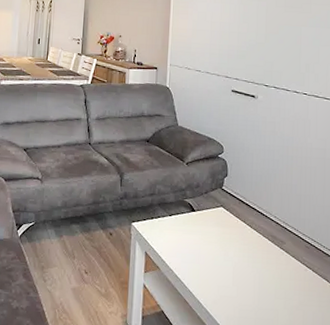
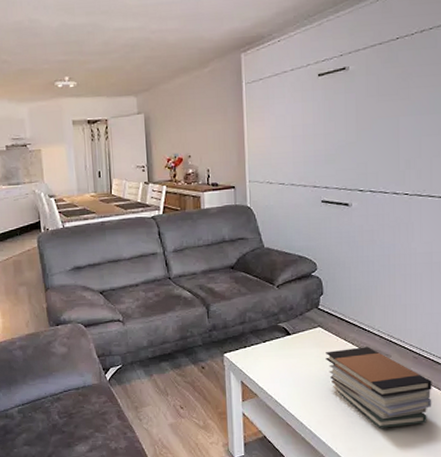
book stack: none [226,231,322,316] -> present [326,347,432,428]

